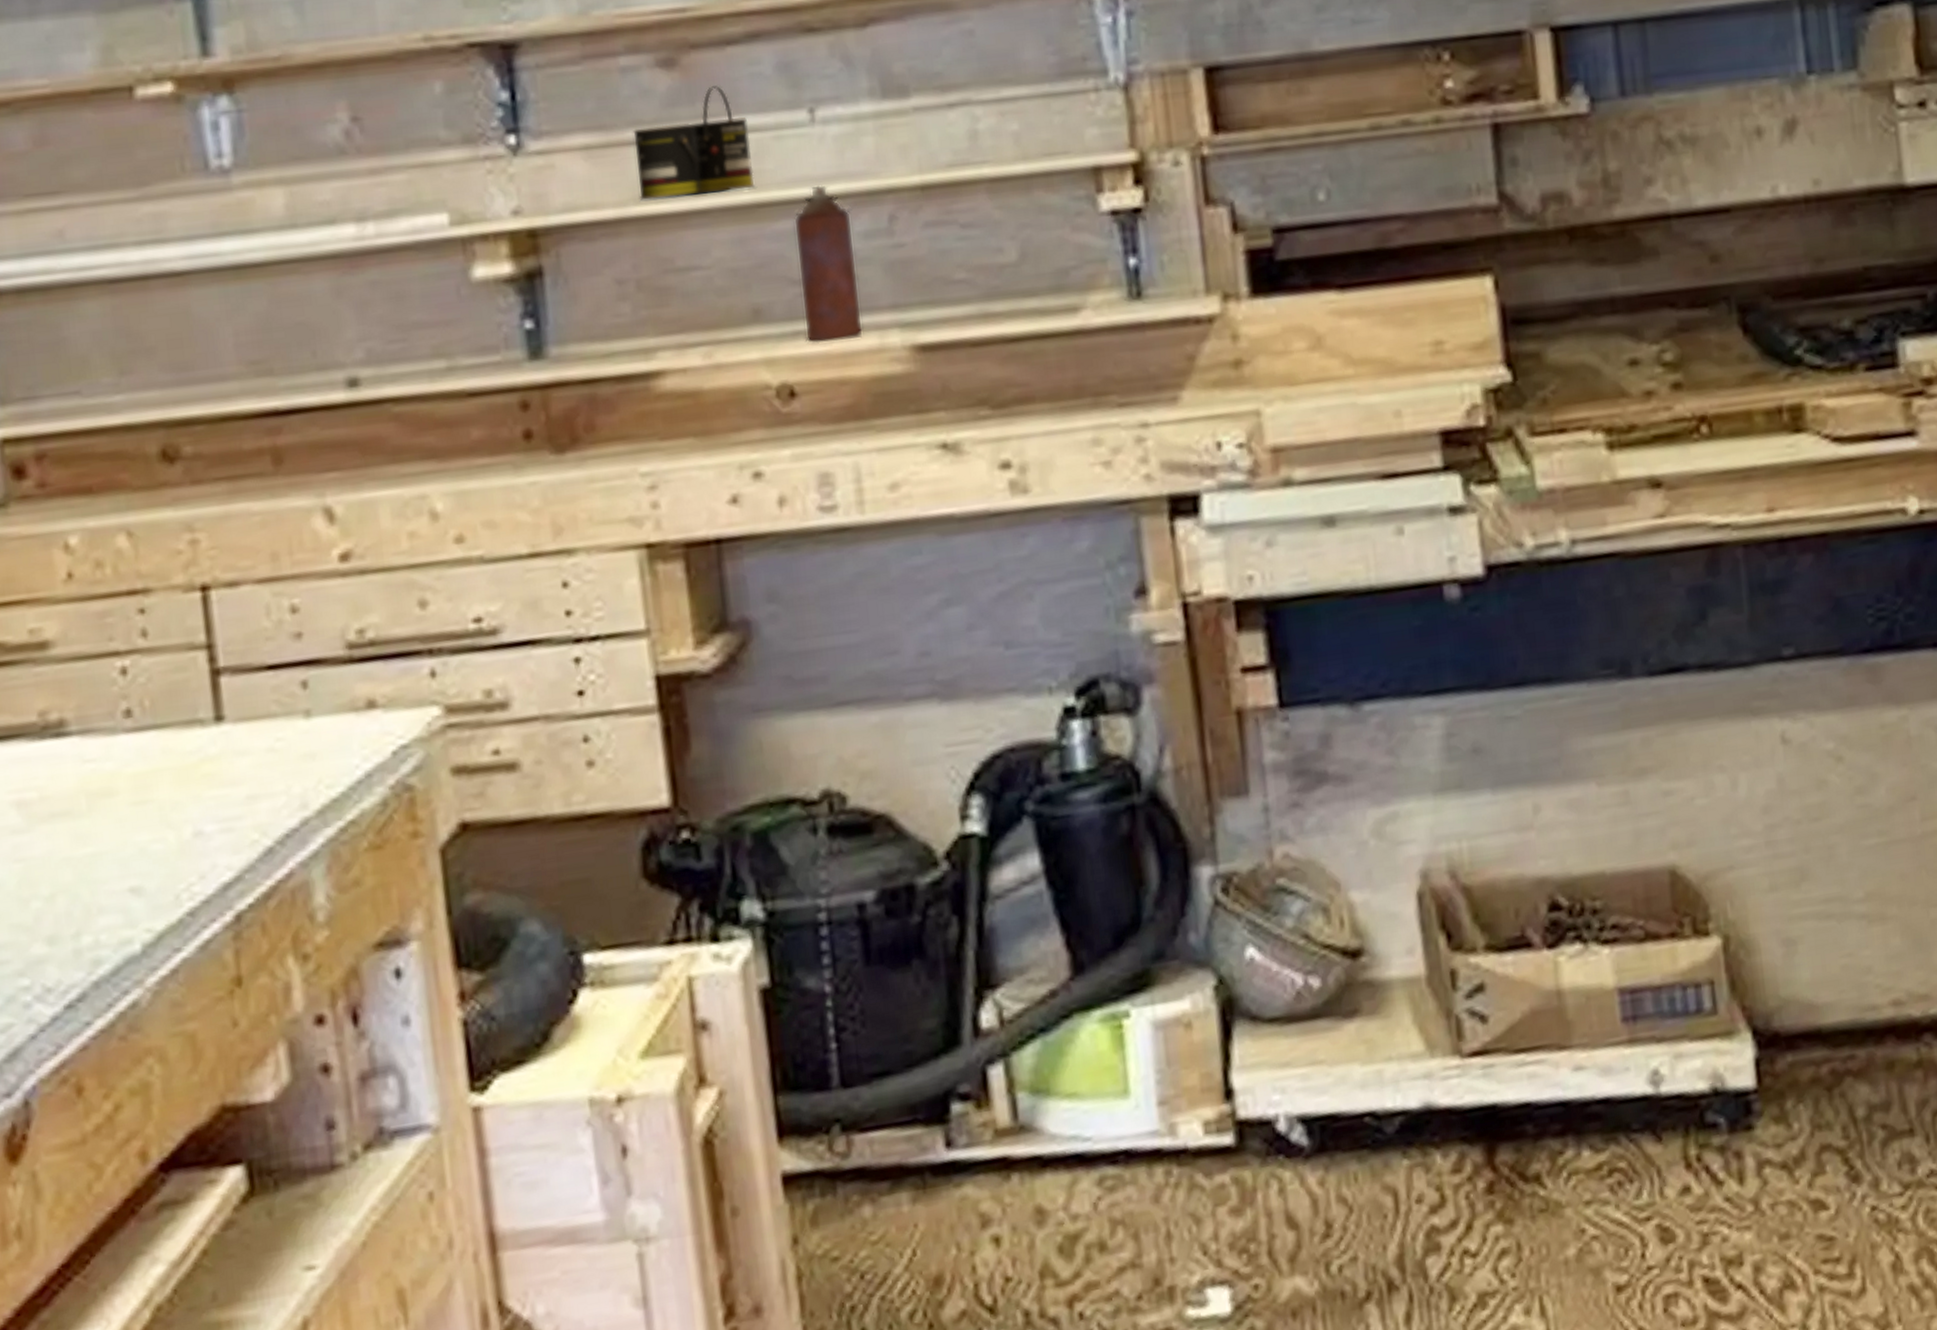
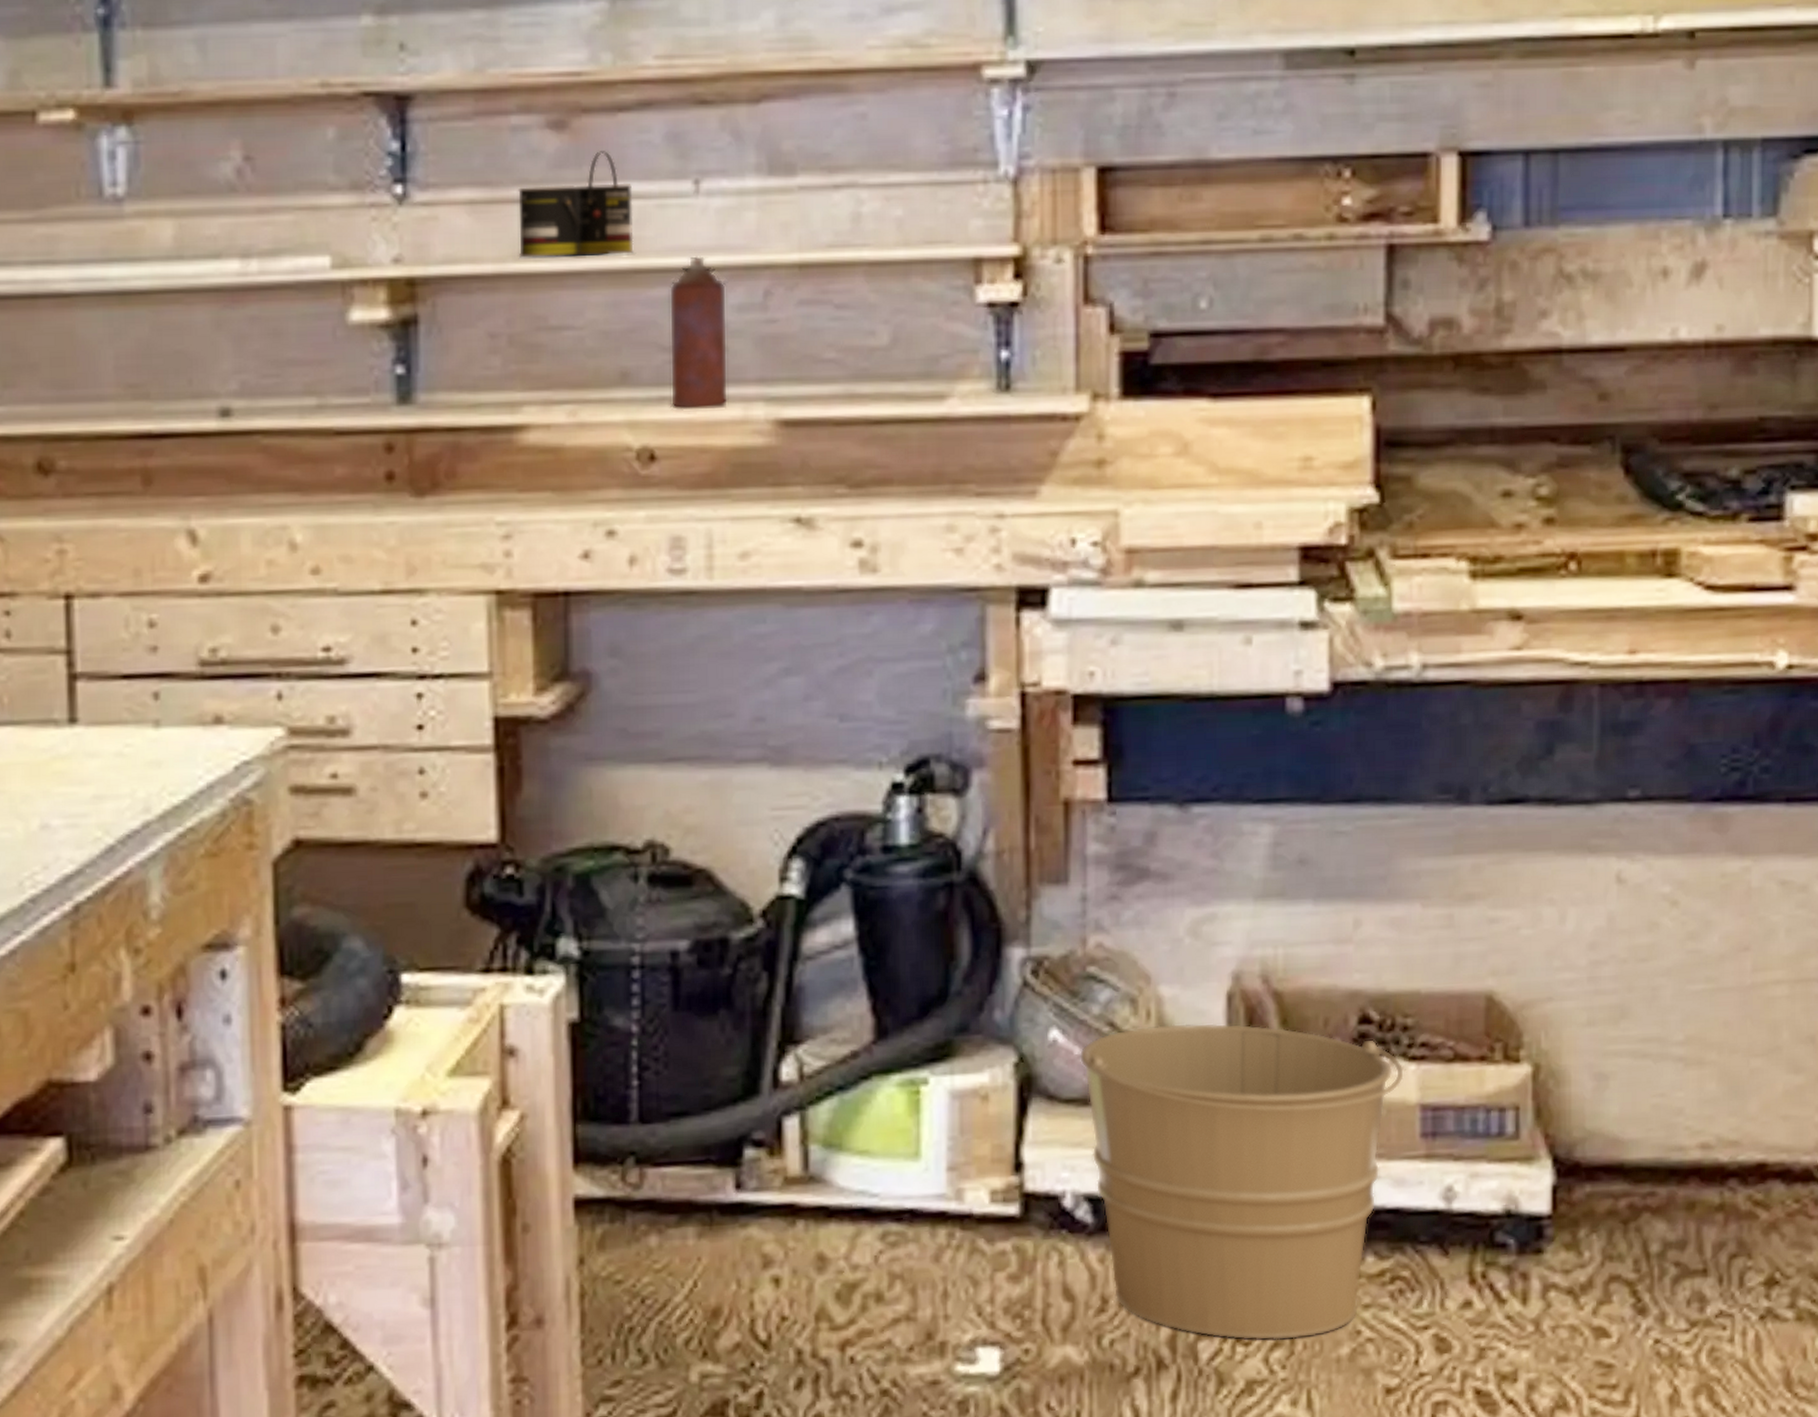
bucket: none [1278,923,1599,1252] -> present [1080,1023,1404,1340]

